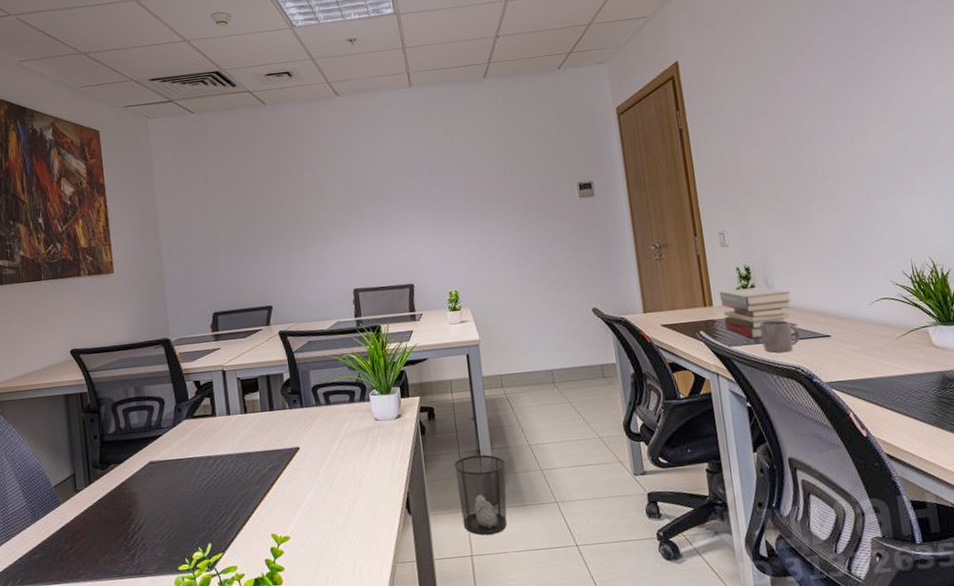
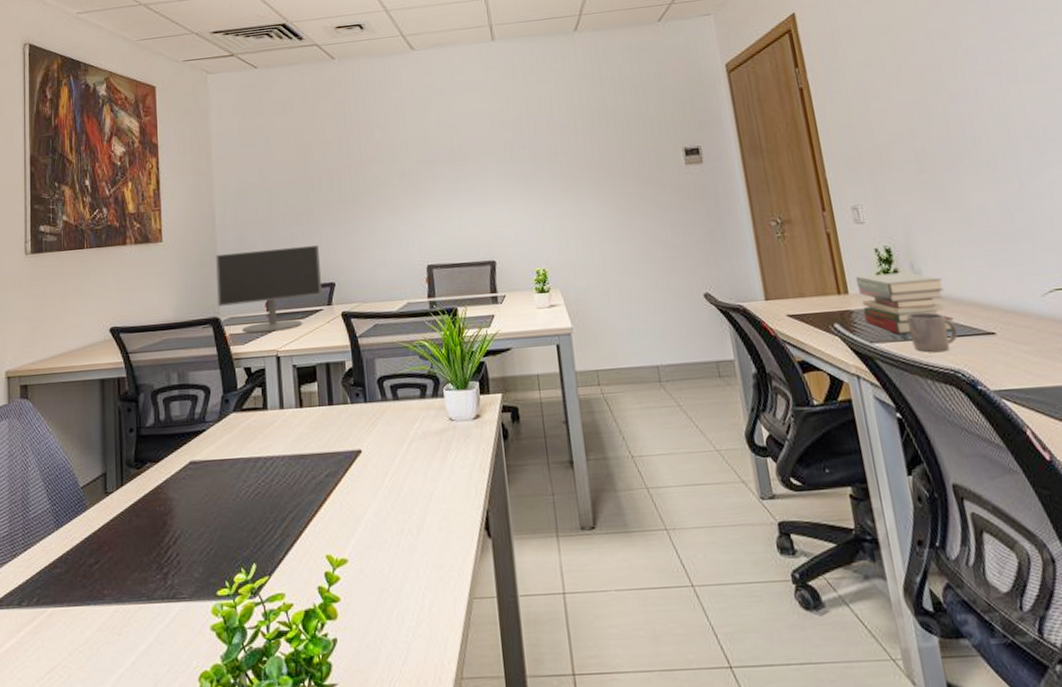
computer monitor: none [164,274,262,352] -> present [216,245,323,334]
waste bin: present [454,454,507,536] -> none [542,466,607,568]

